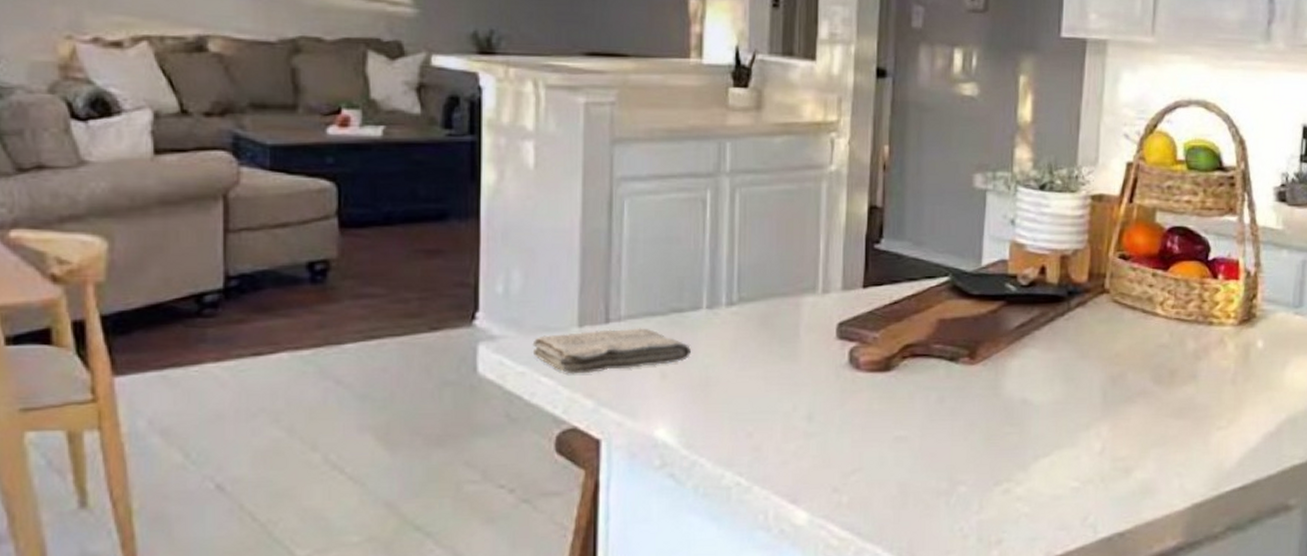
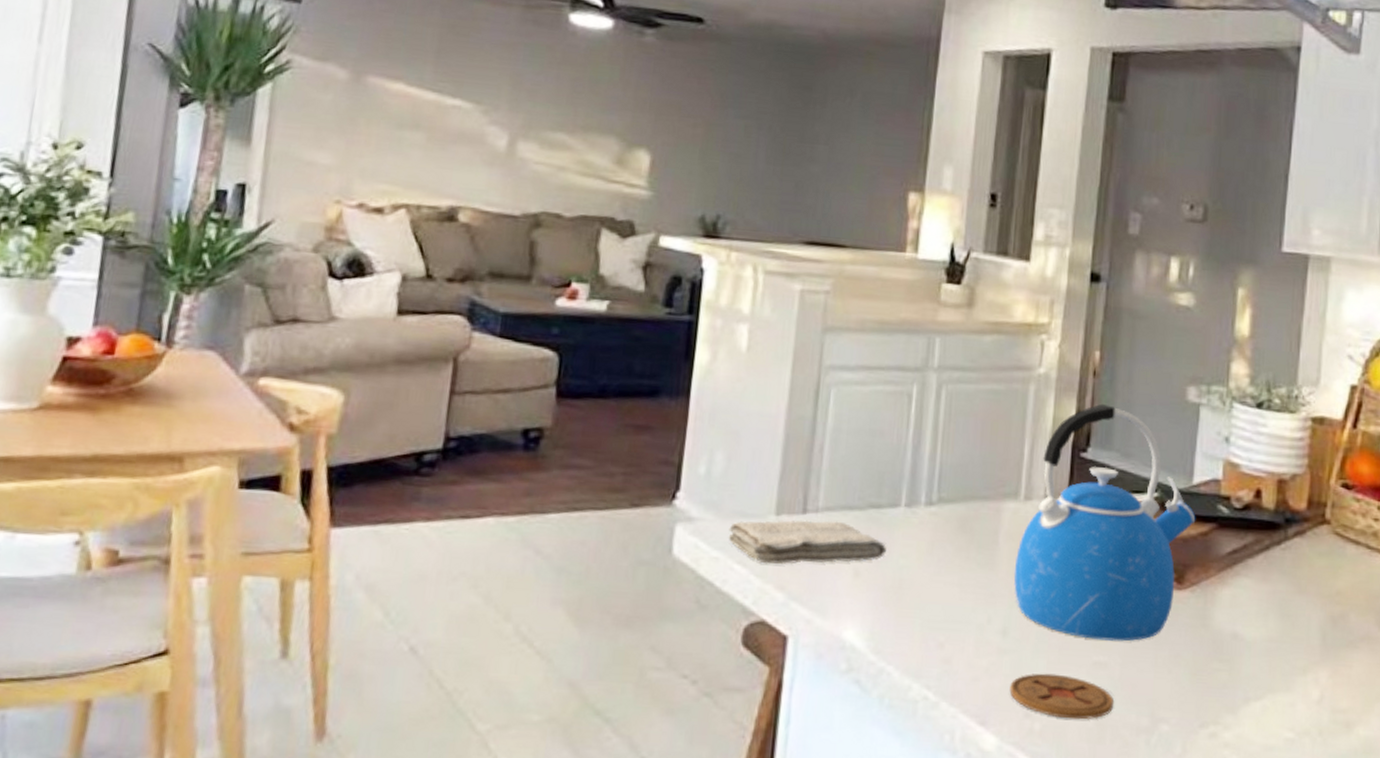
kettle: none [816,196,986,417] -> present [1013,403,1196,642]
coaster: none [817,451,916,490] -> present [1009,673,1115,720]

